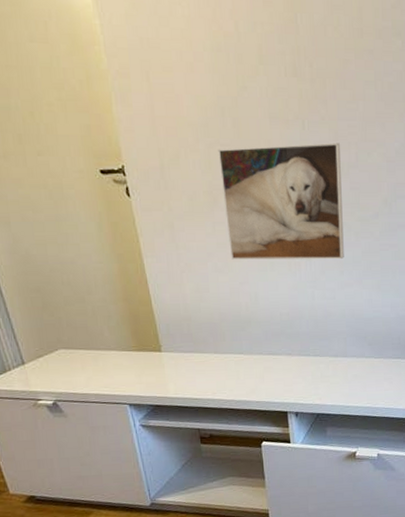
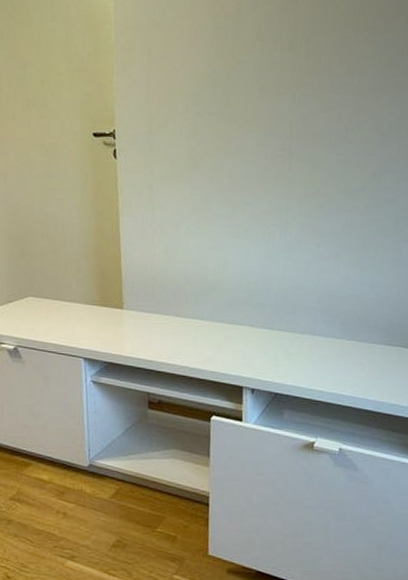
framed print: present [218,142,344,260] -> none [204,114,330,232]

